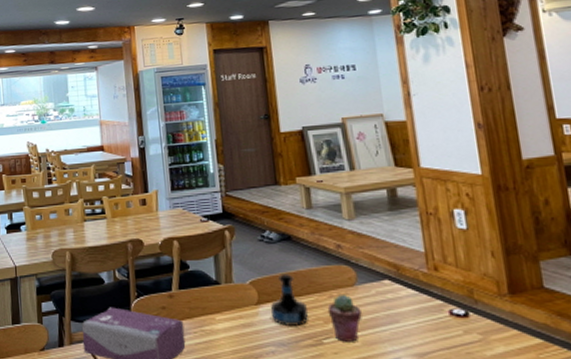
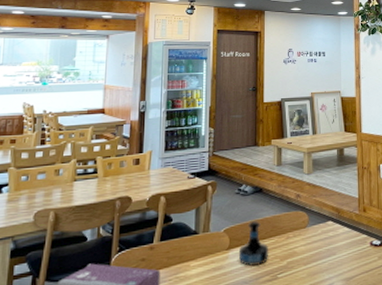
potted succulent: present [327,295,362,342] -> none [284,236,309,275]

